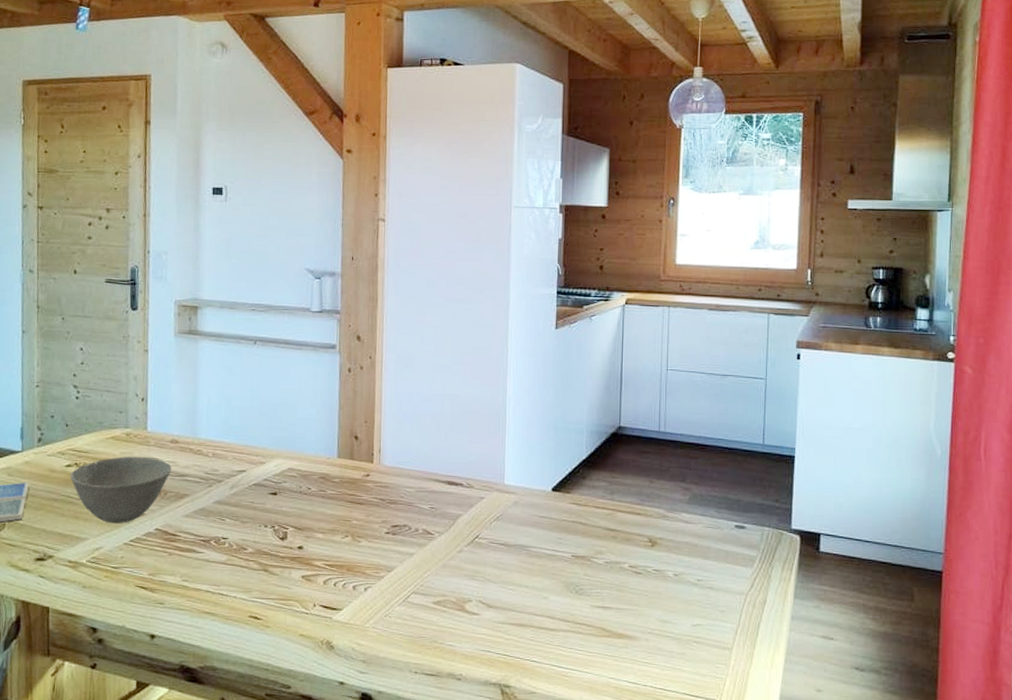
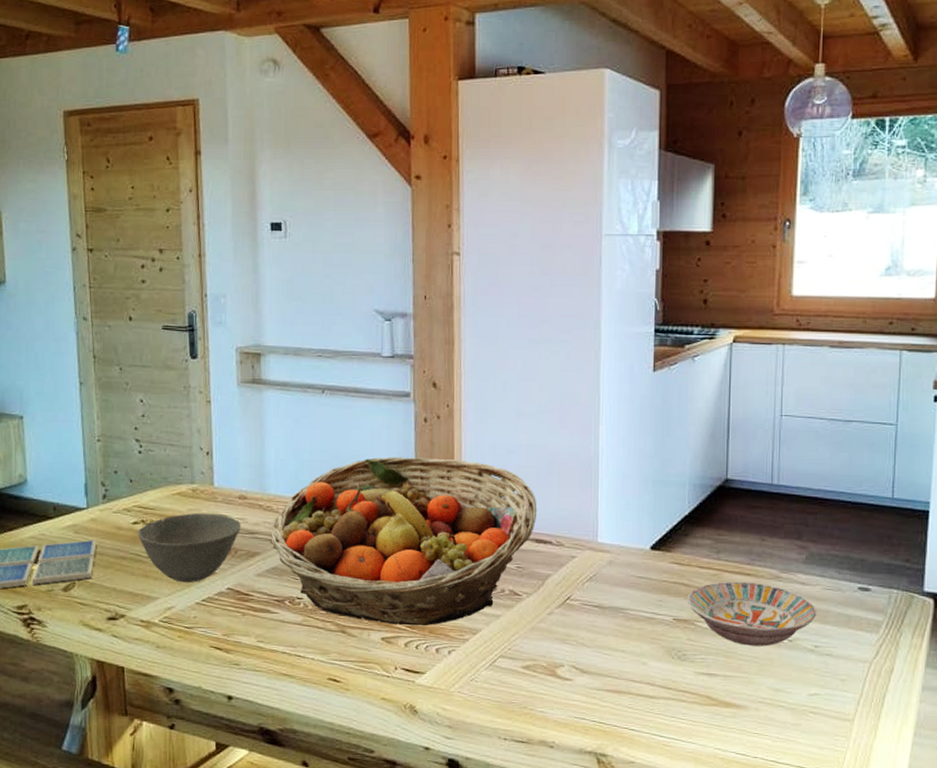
fruit basket: none [198,404,450,565] -> present [269,457,537,626]
bowl: none [584,520,699,581] -> present [687,581,817,647]

